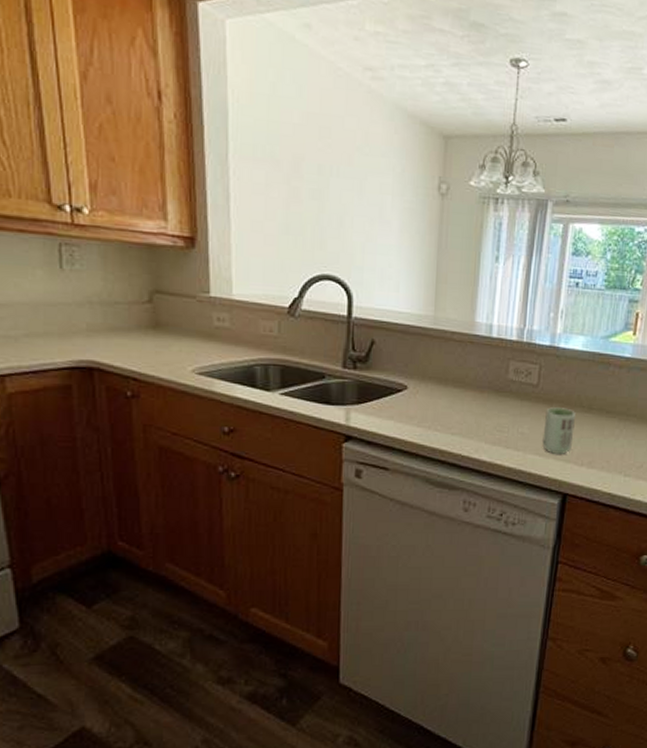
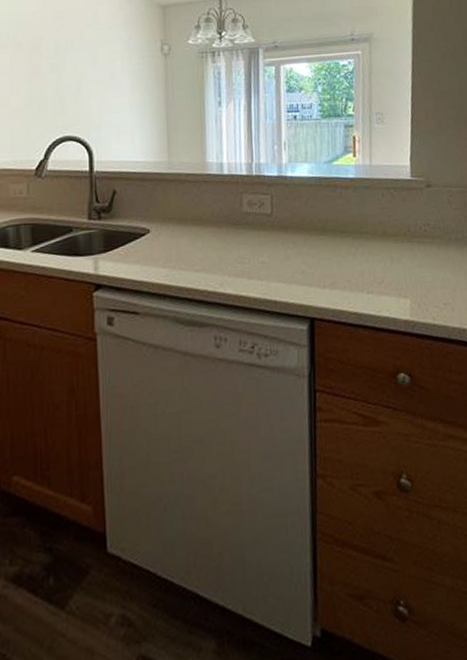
cup: present [542,407,575,454] -> none [282,233,312,279]

